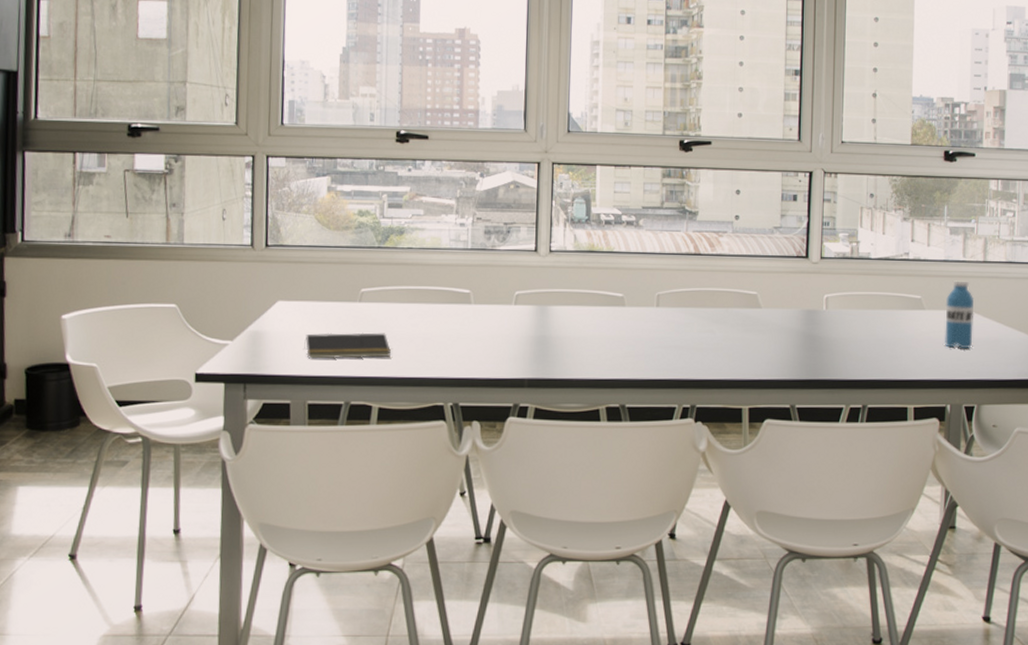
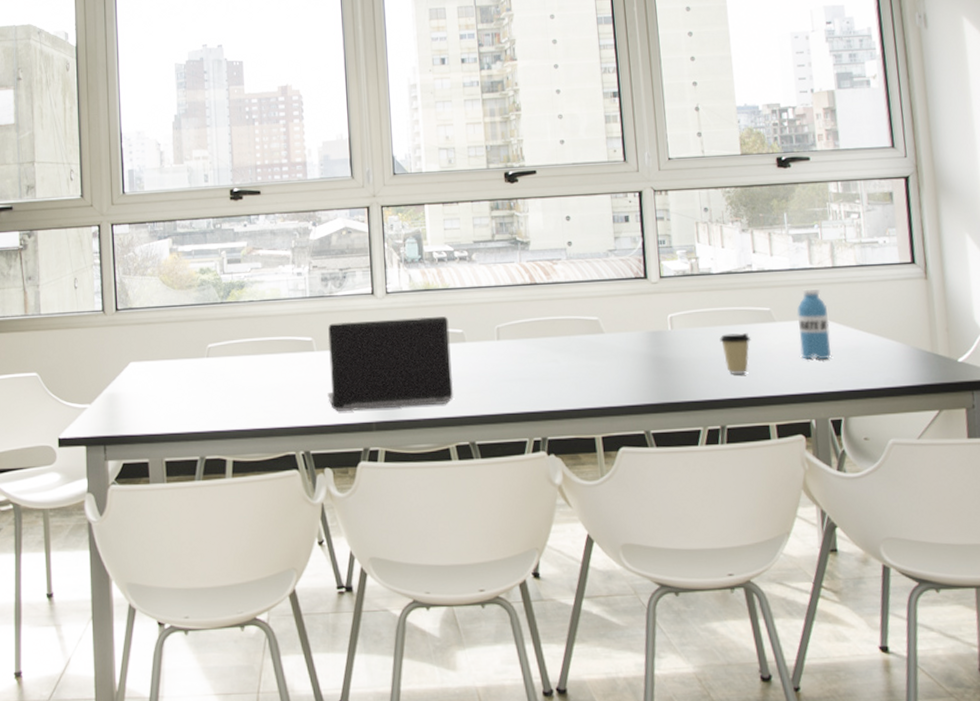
notepad: present [304,332,391,359] -> none [158,386,240,417]
laptop computer: none [481,277,610,367] -> present [327,316,453,412]
coffee cup: none [871,318,900,357] -> present [720,333,751,374]

